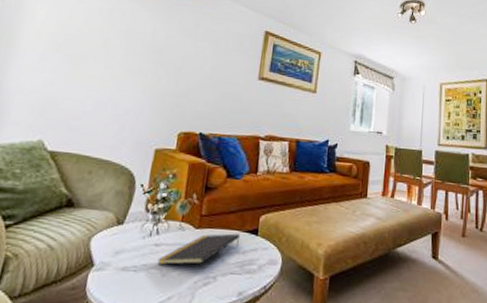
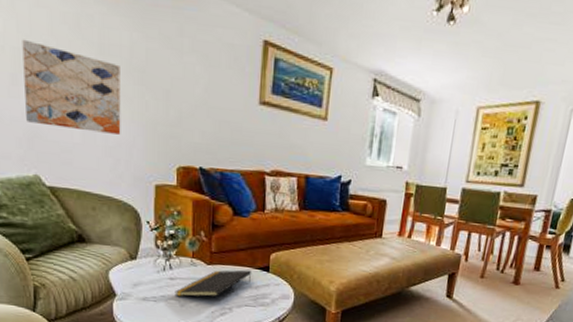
wall art: none [44,26,141,104] -> present [22,39,121,135]

